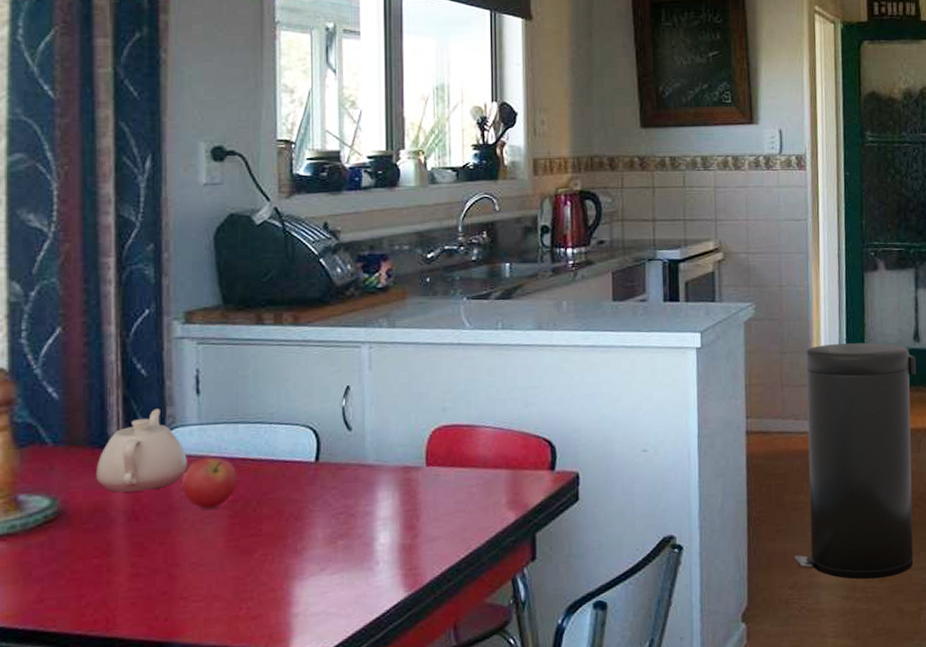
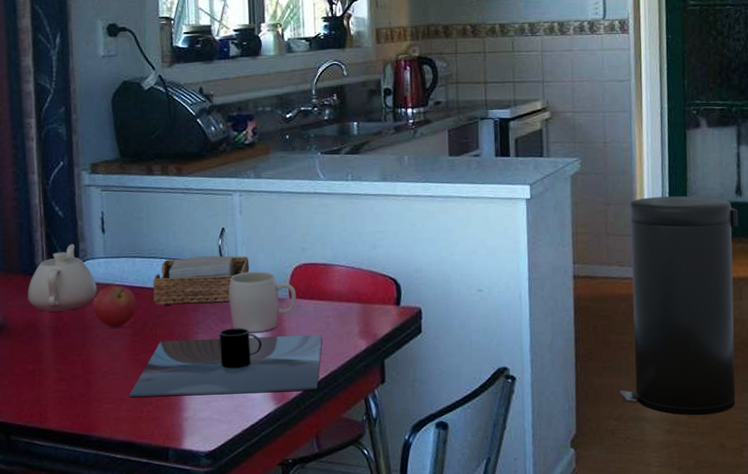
place setting: none [224,503,464,594] -> present [129,328,323,398]
napkin holder: none [259,417,379,480] -> present [153,255,250,305]
mug: none [352,435,435,509] -> present [228,271,297,333]

